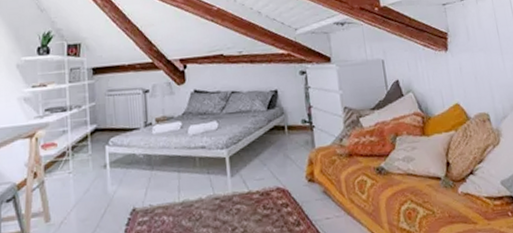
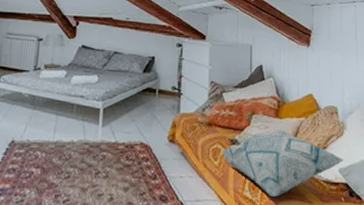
decorative pillow: none [368,148,506,224] -> present [221,129,345,197]

